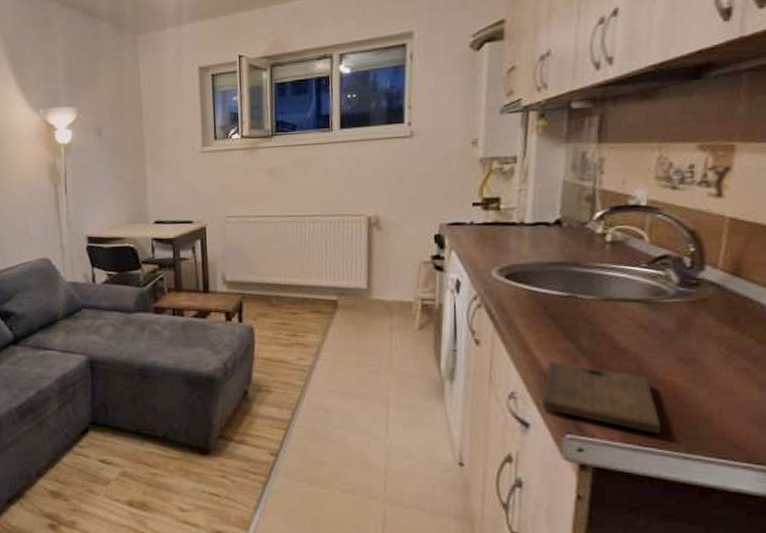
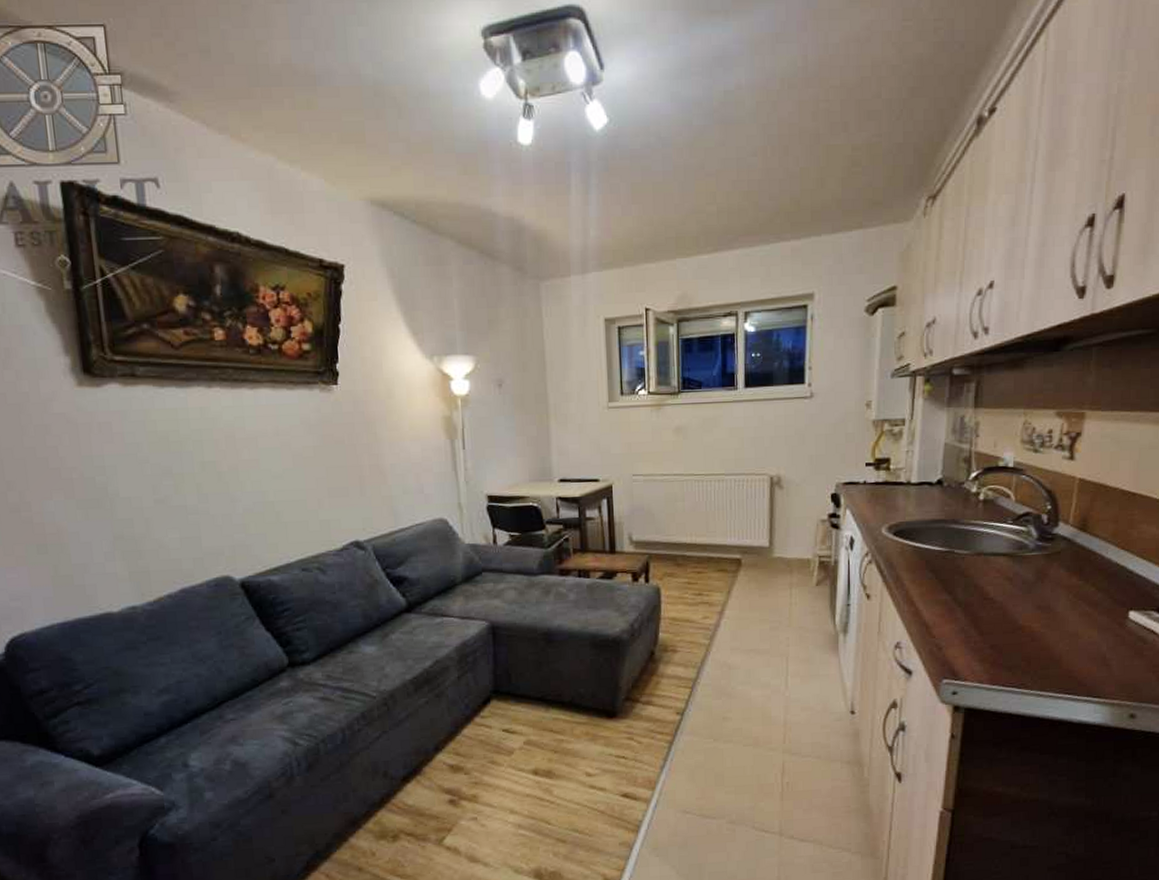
cutting board: present [542,360,662,434] -> none [923,612,1021,675]

